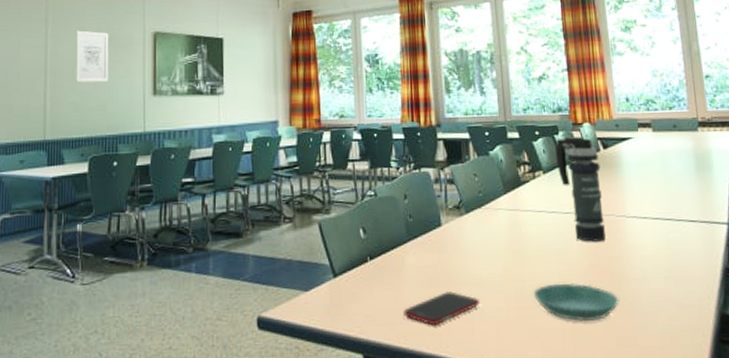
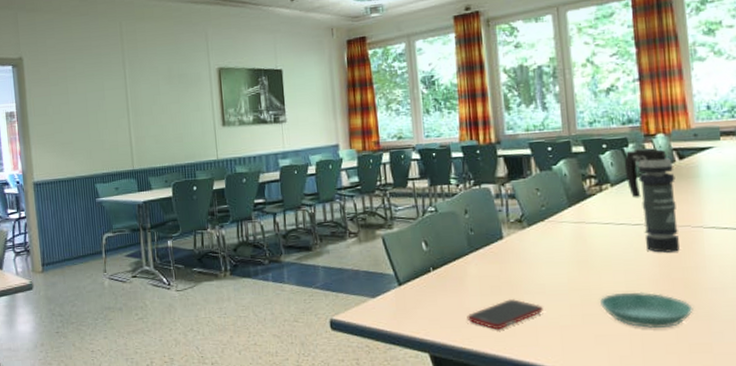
wall art: present [76,30,109,83] -> none [150,70,182,118]

